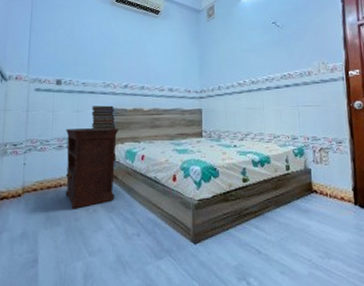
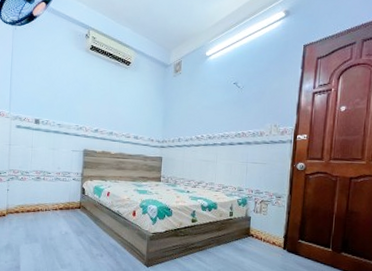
nightstand: present [65,128,119,209] -> none [42,164,89,231]
book stack: present [91,105,116,131] -> none [65,145,86,169]

